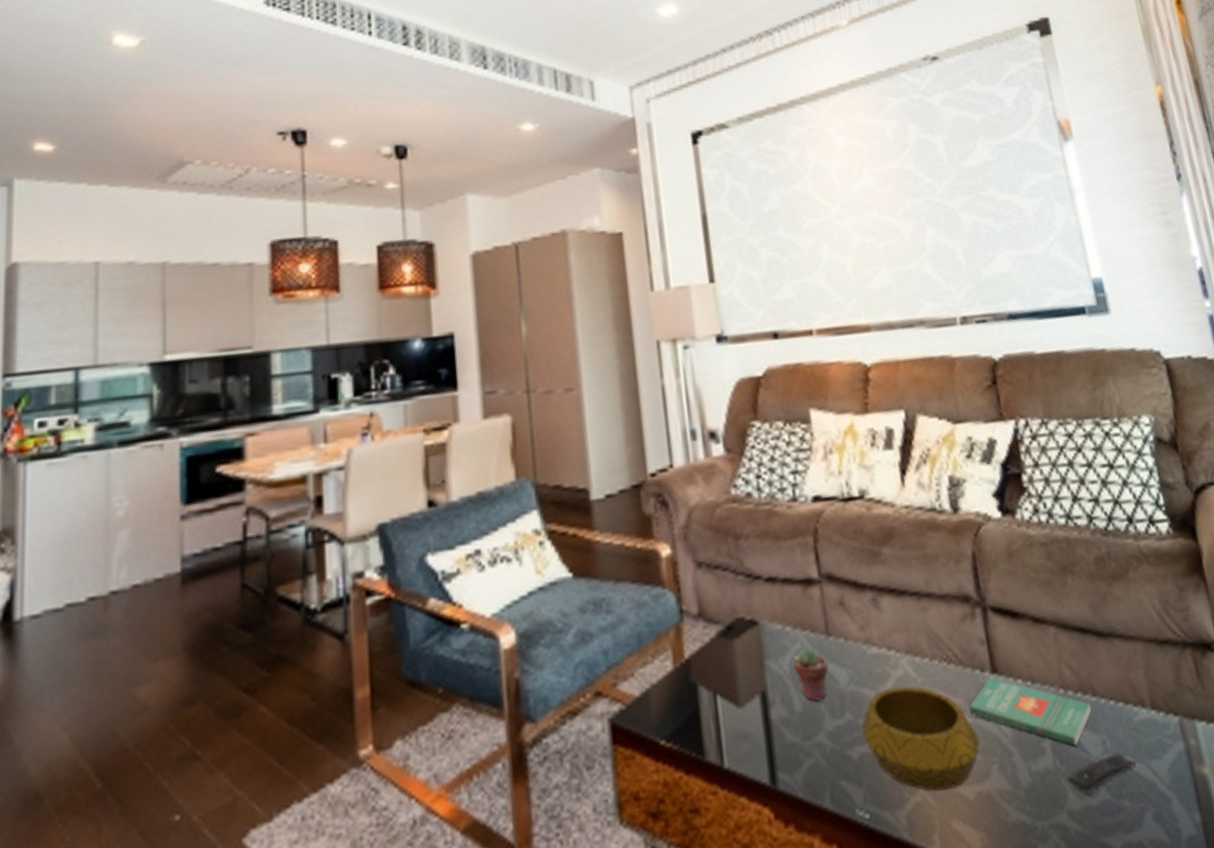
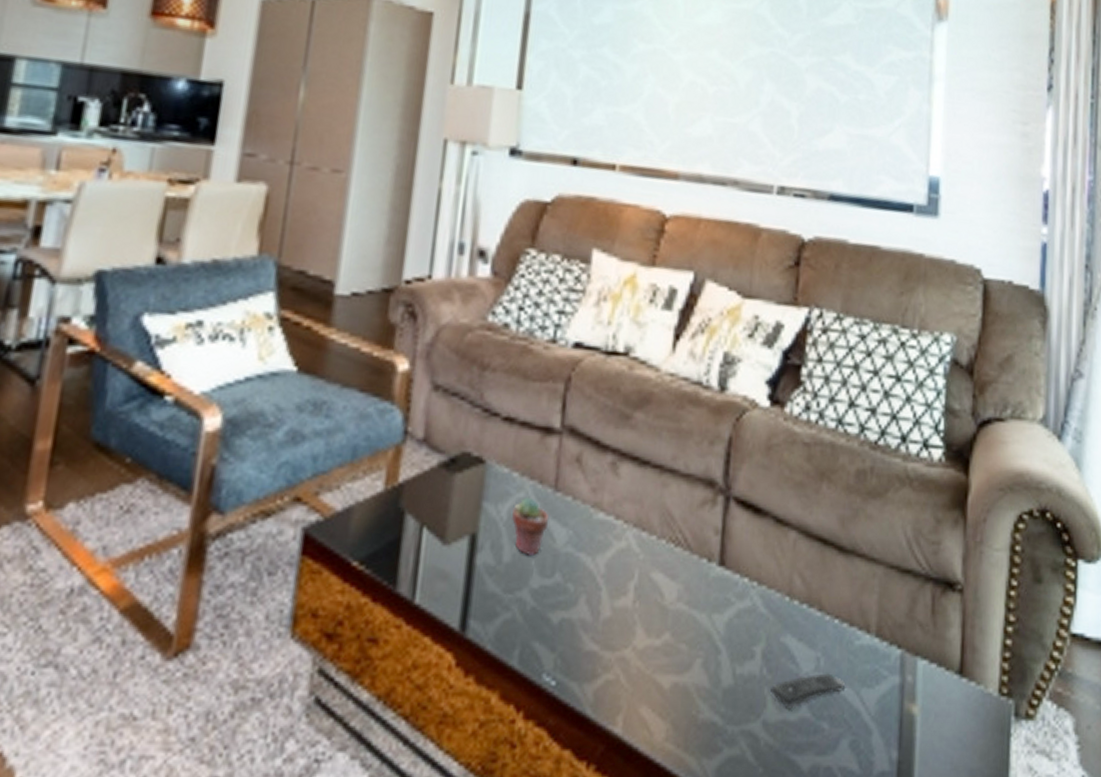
decorative bowl: present [861,686,980,791] -> none [568,557,690,674]
book: present [969,676,1092,746] -> none [686,568,814,657]

